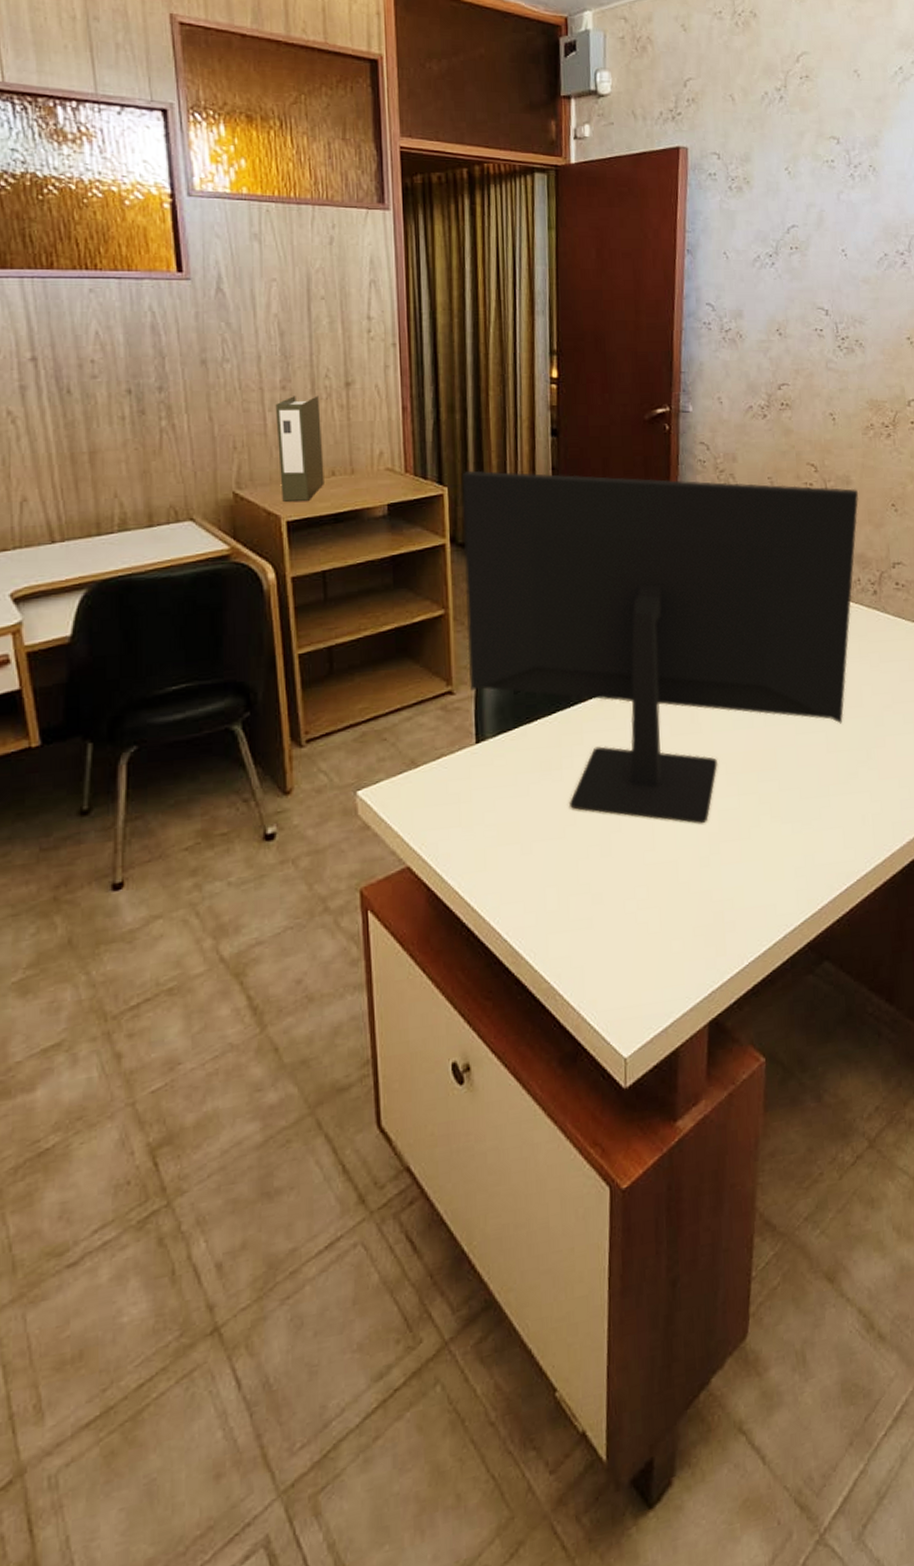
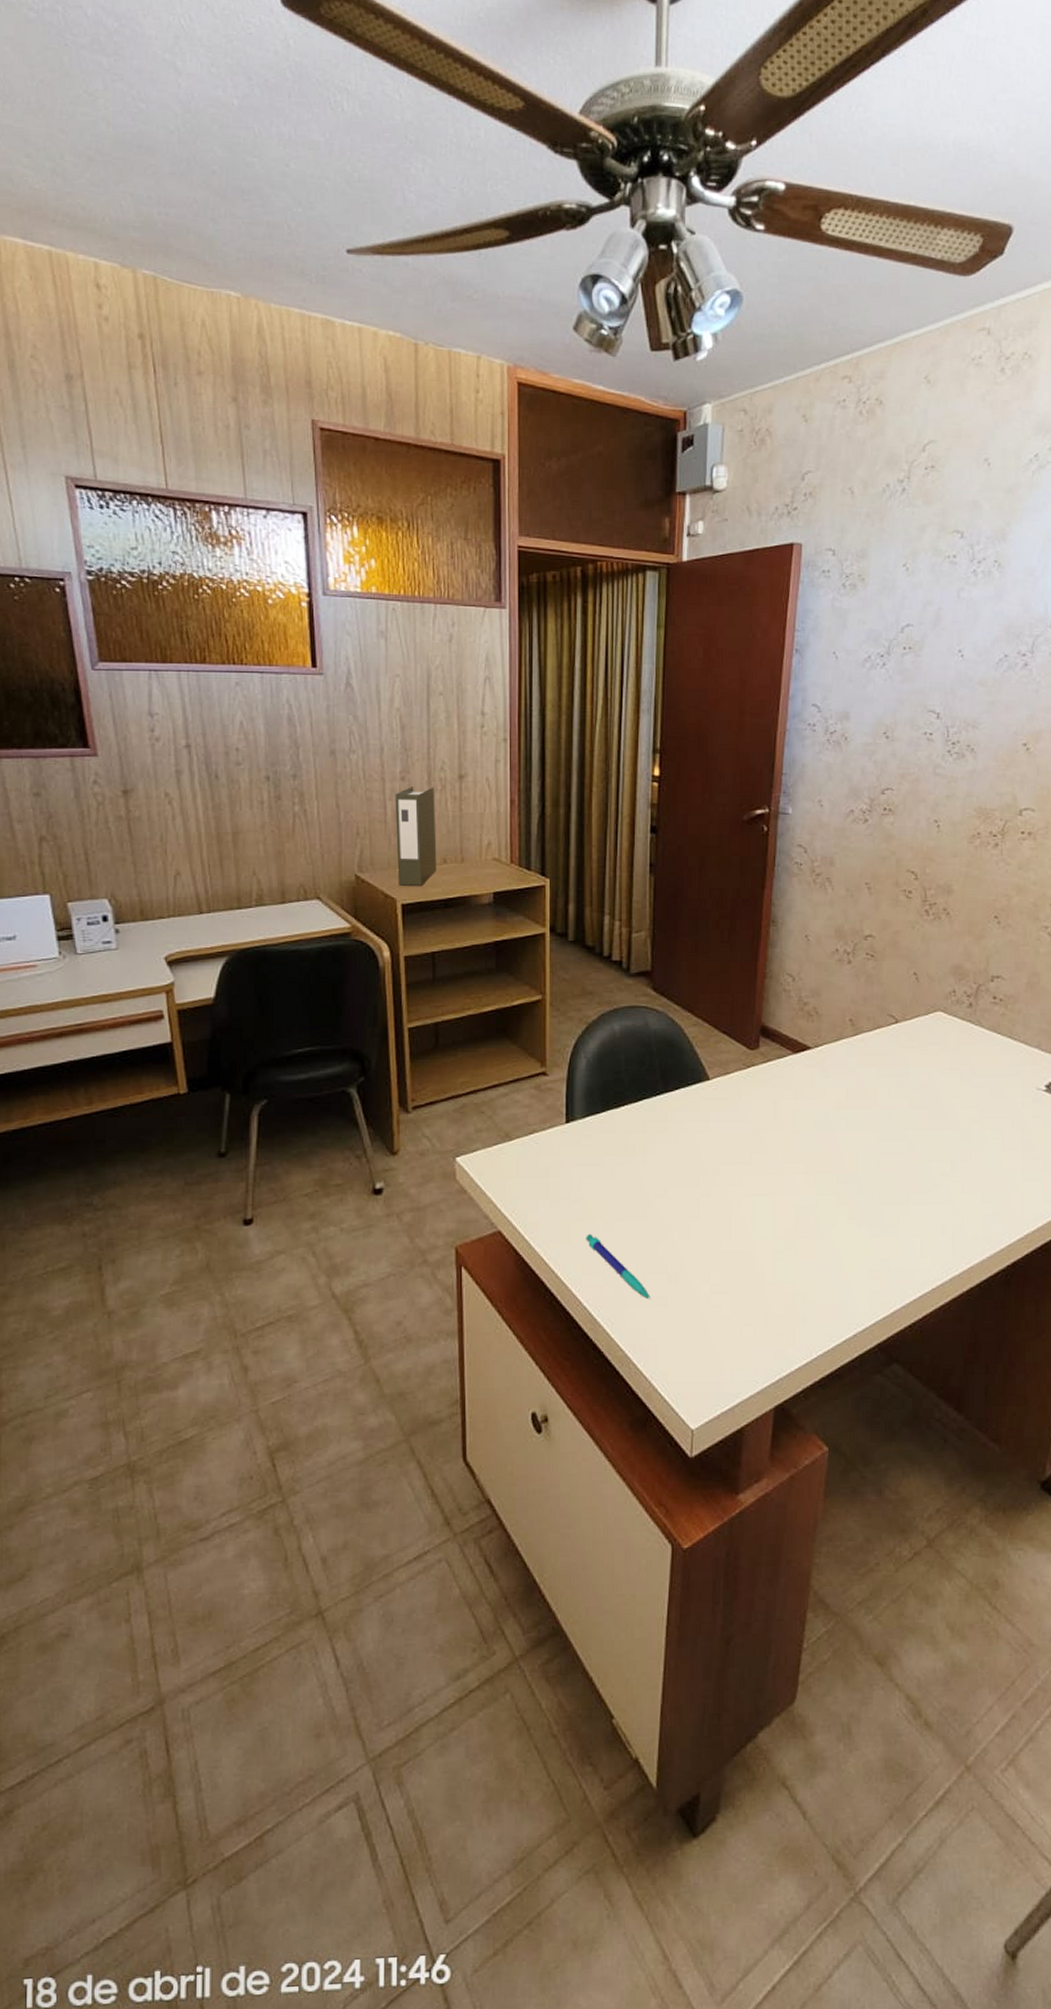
monitor: present [461,470,859,823] -> none [561,863,960,1218]
pen: none [502,860,574,924] -> present [586,1234,650,1300]

